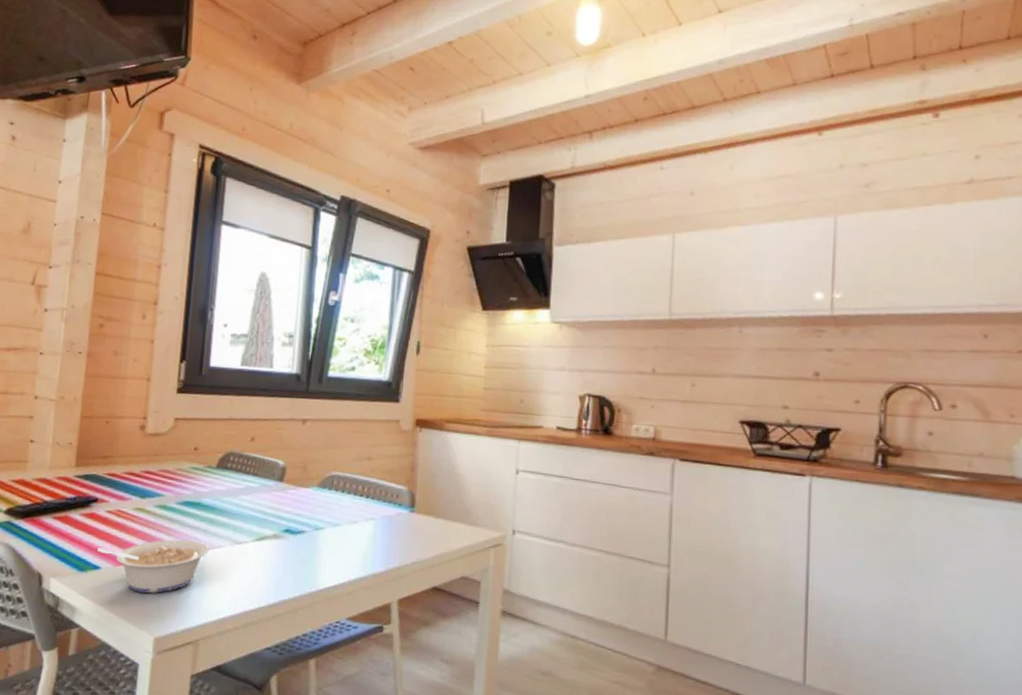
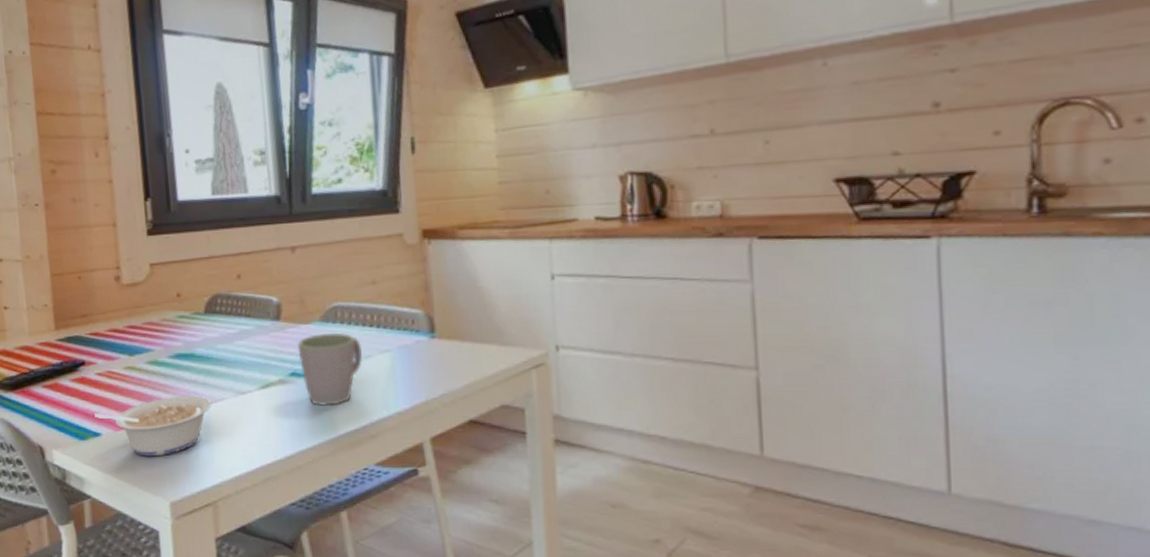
mug: none [294,497,350,563] -> present [297,332,362,406]

